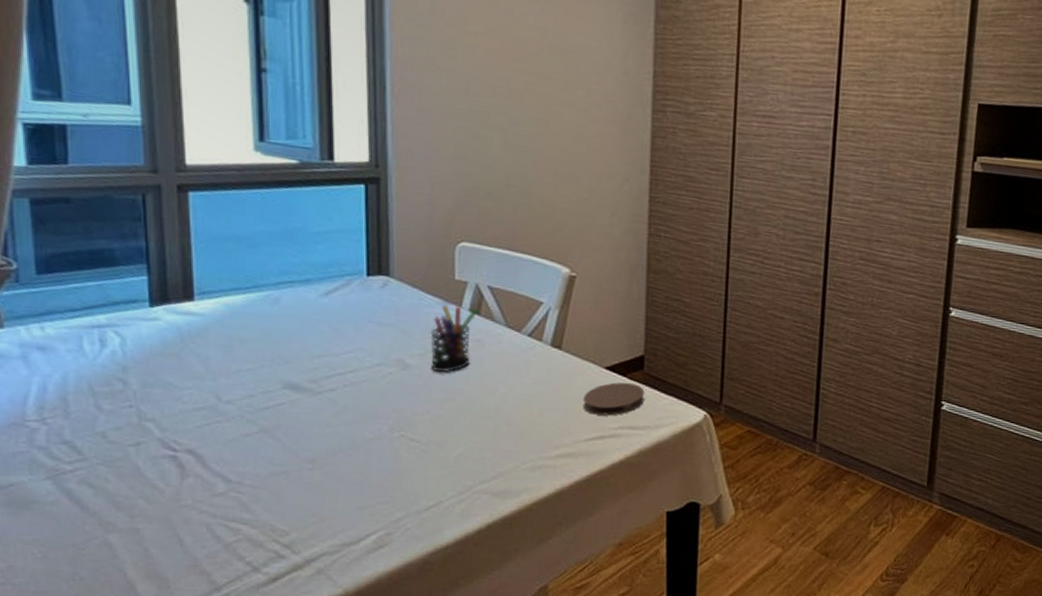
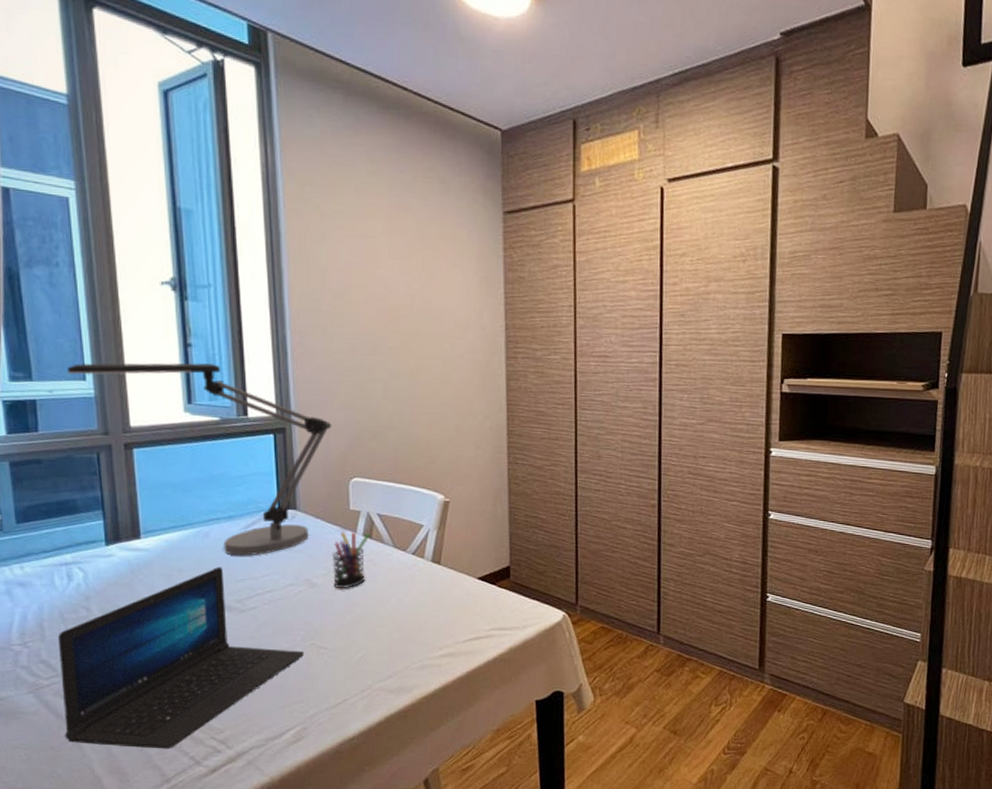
laptop: none [86,339,392,552] -> present [58,566,305,749]
desk lamp: none [108,83,437,328] -> present [67,363,332,556]
coaster: present [582,382,645,416] -> none [460,590,512,619]

